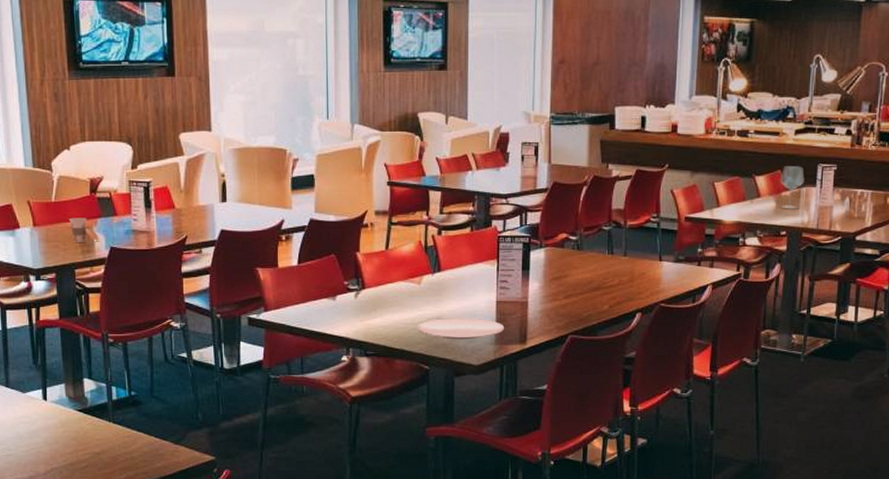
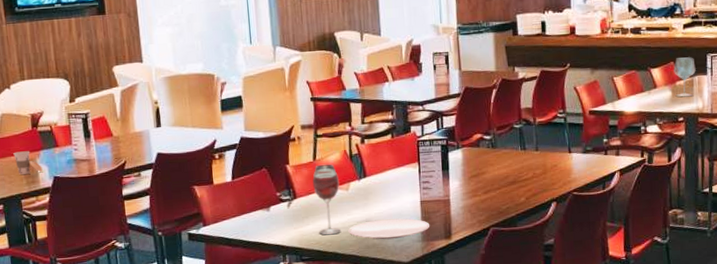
wineglass: none [383,254,411,330] -> present [312,164,341,235]

